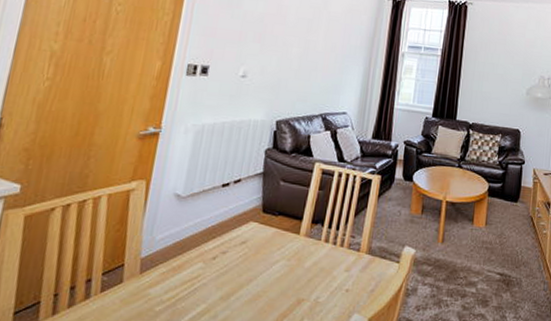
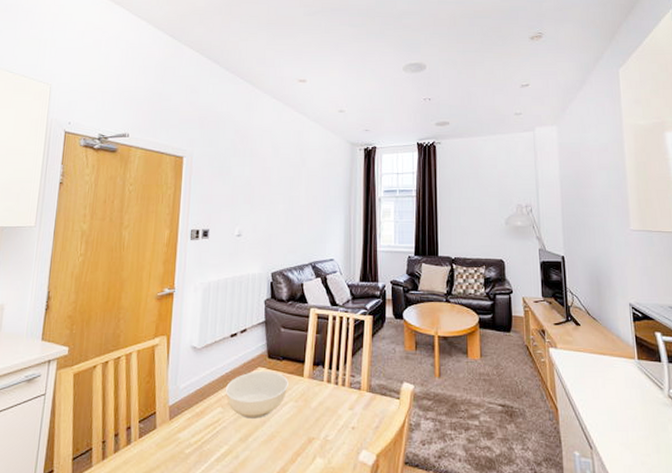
bowl: none [209,225,283,277] -> present [225,370,288,419]

